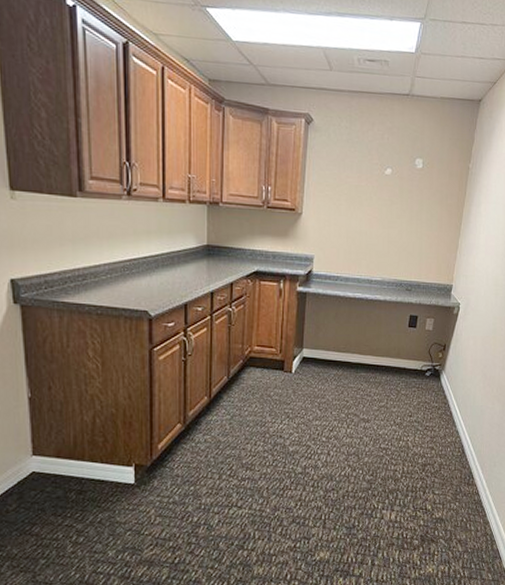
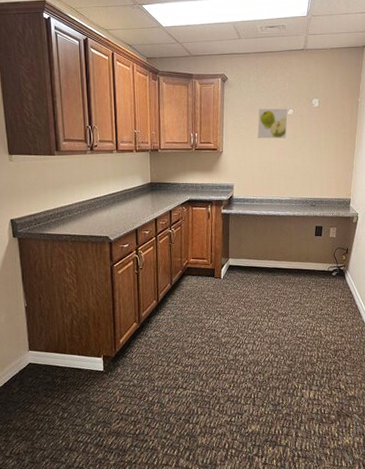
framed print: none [347,164,385,204] -> present [257,108,288,139]

